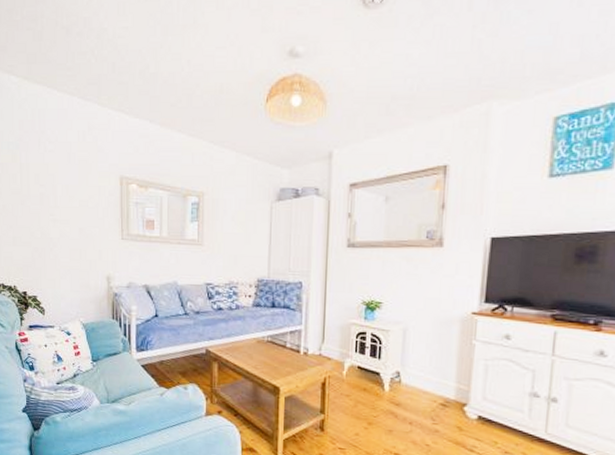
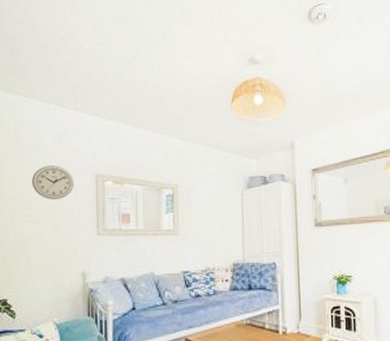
wall clock: none [56,163,98,200] -> present [31,165,74,199]

